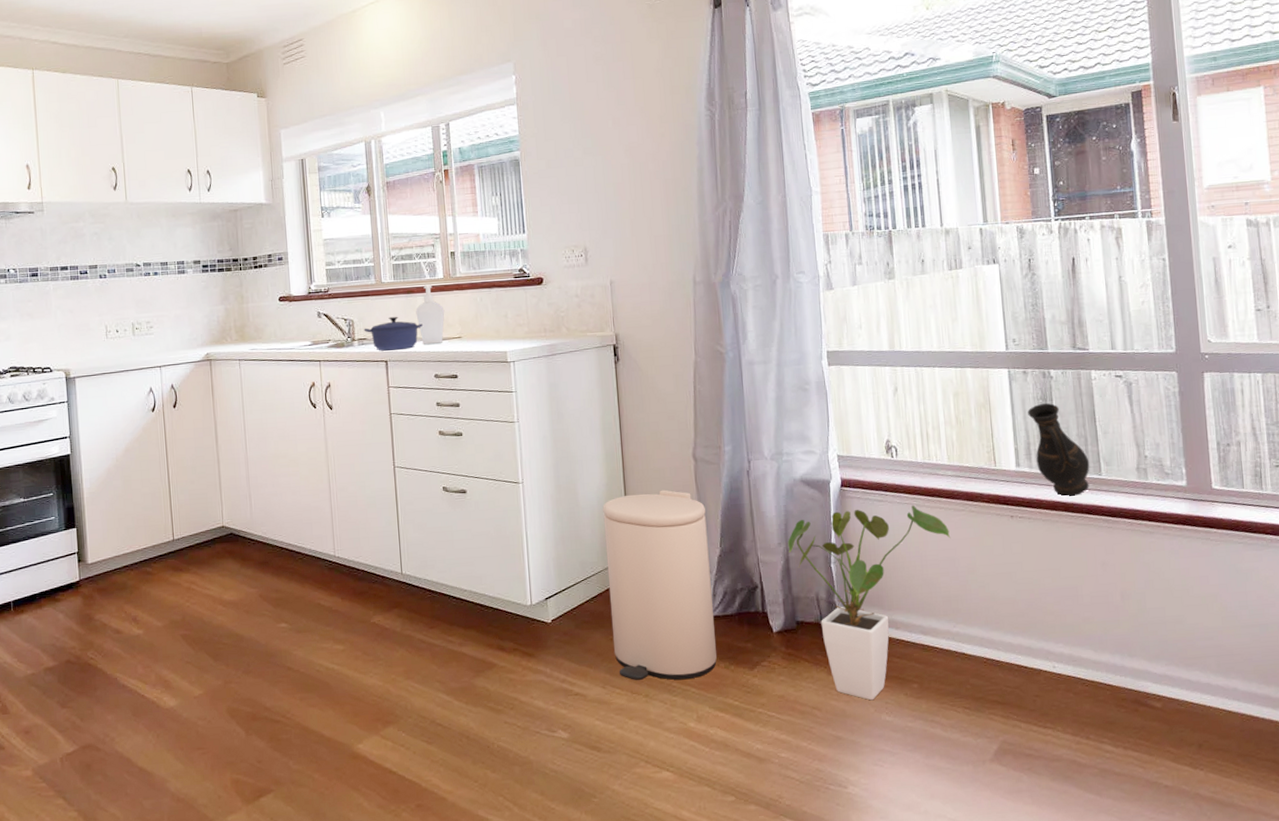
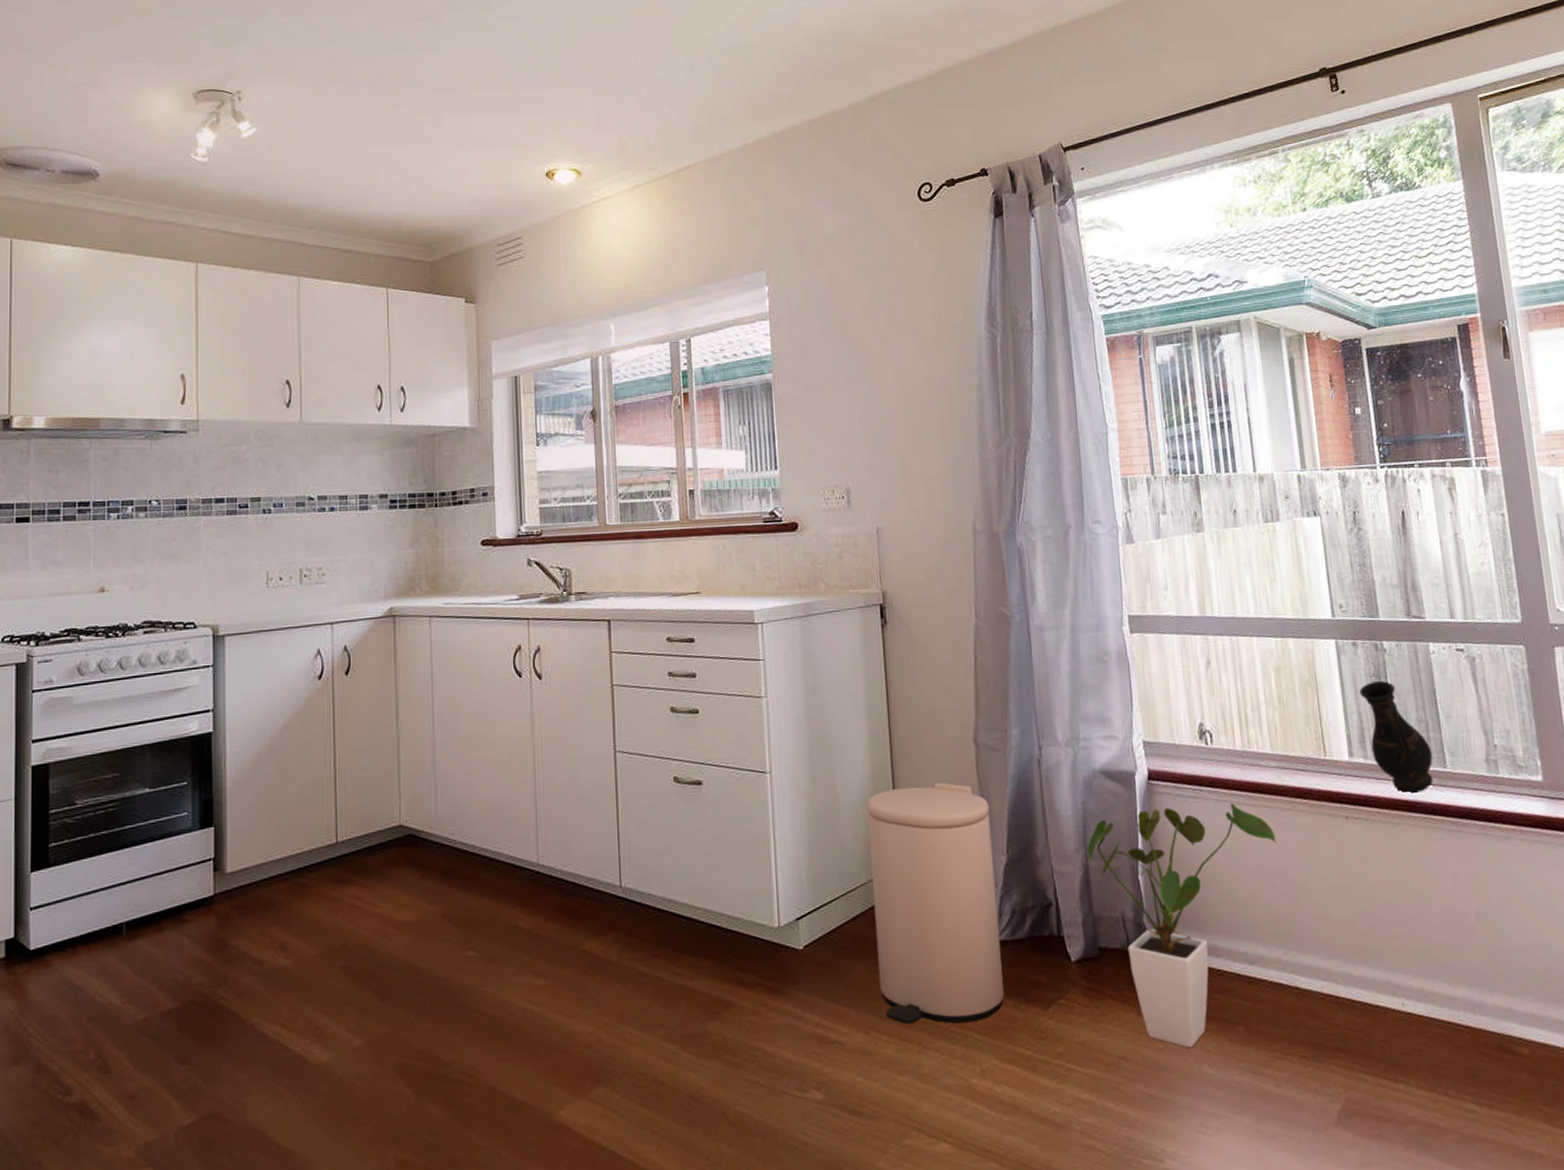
cooking pot: present [363,316,424,352] -> none [582,566,655,609]
soap bottle: present [415,284,445,344] -> none [646,528,681,601]

